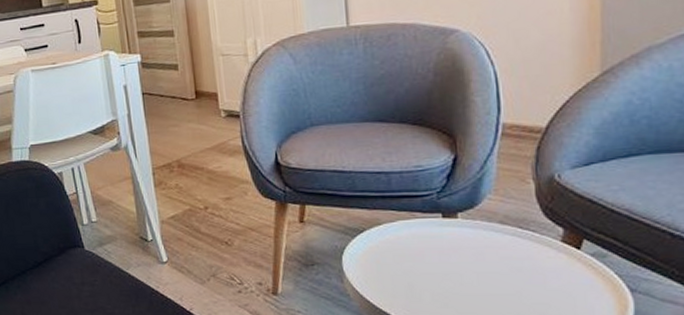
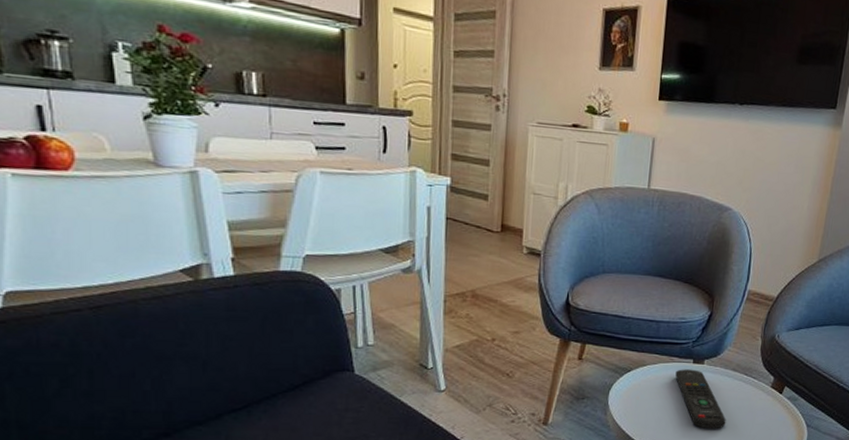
remote control: none [421,225,503,297] -> present [675,369,726,429]

